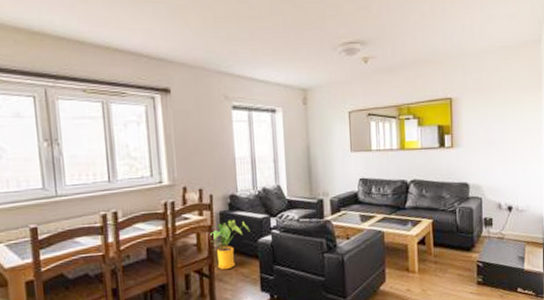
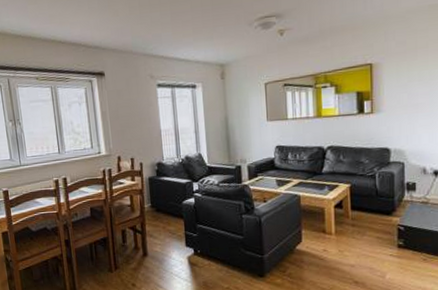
house plant: present [210,219,250,269] -> none [141,184,176,227]

